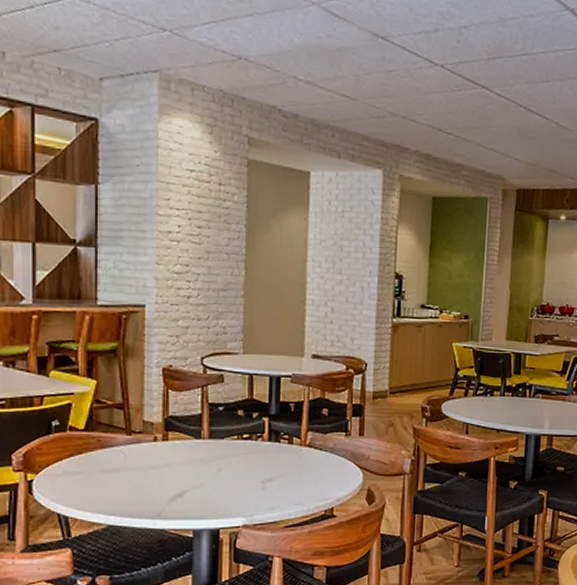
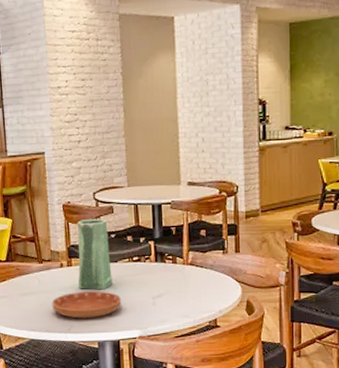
saucer: none [139,471,226,503] -> present [51,291,122,319]
vase: none [175,386,216,470] -> present [77,218,112,290]

